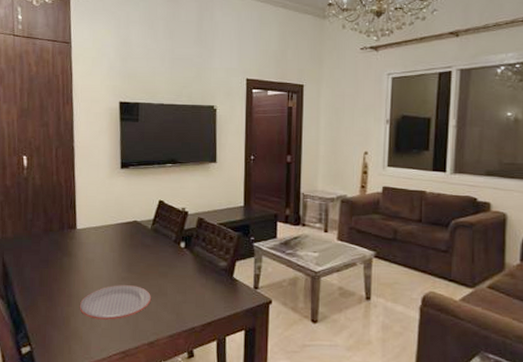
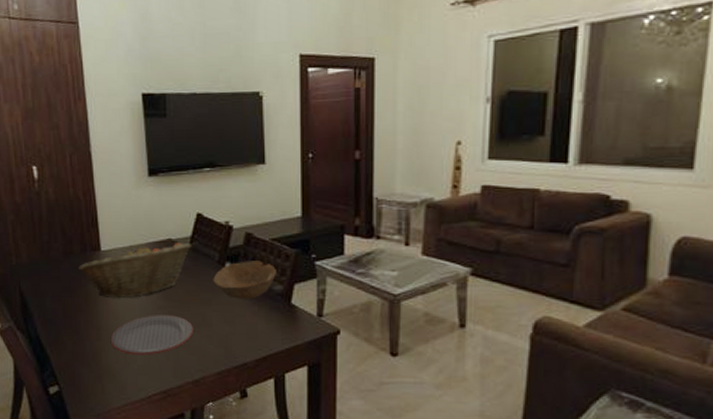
fruit basket: none [56,224,153,270] -> present [78,243,191,299]
bowl: none [170,241,222,273] -> present [213,261,276,299]

